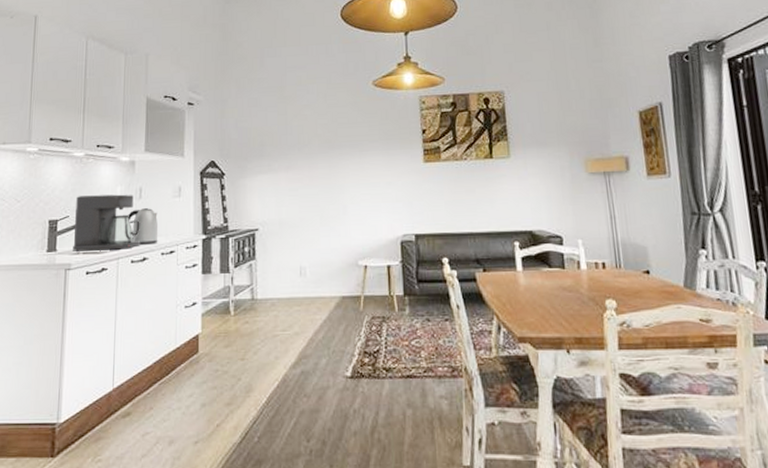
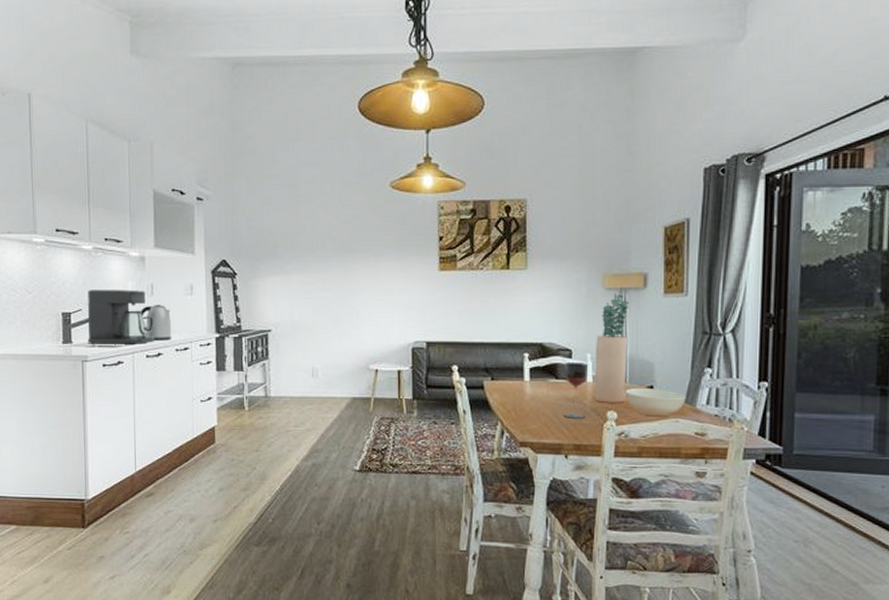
wineglass: none [556,249,584,309] -> present [564,363,589,418]
vase: none [585,174,622,292] -> present [594,290,630,404]
bowl: none [620,273,685,304] -> present [624,388,686,417]

